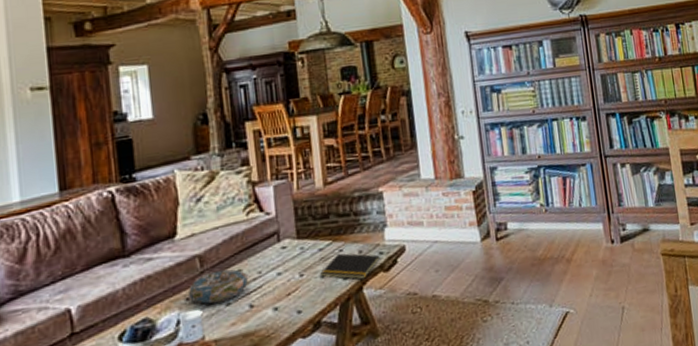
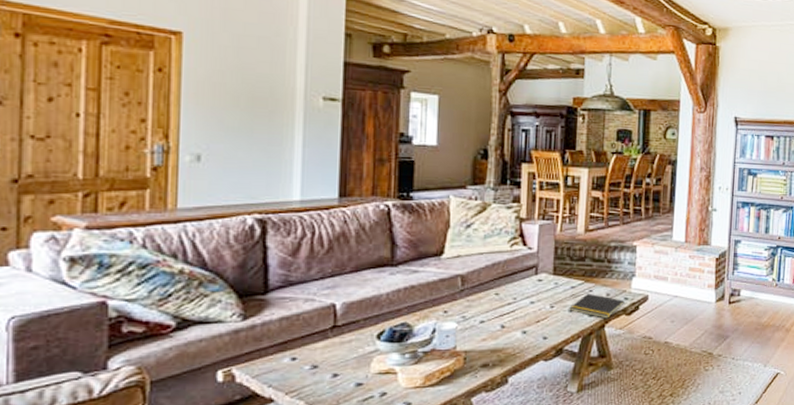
decorative bowl: present [187,268,248,305] -> none [446,291,503,319]

